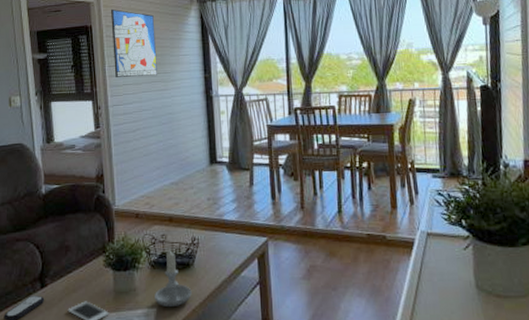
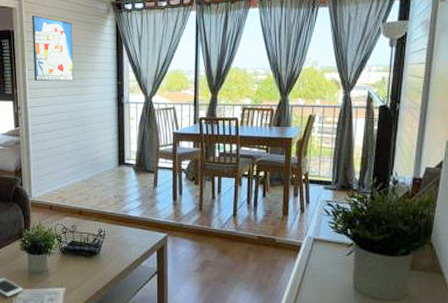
candle: present [155,250,192,308] -> none [64,239,97,288]

